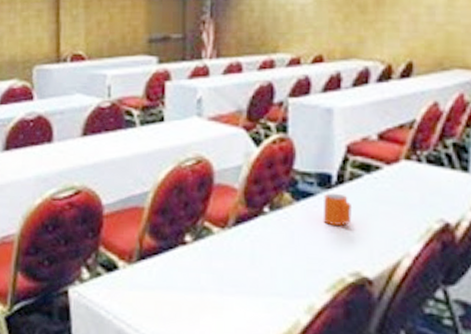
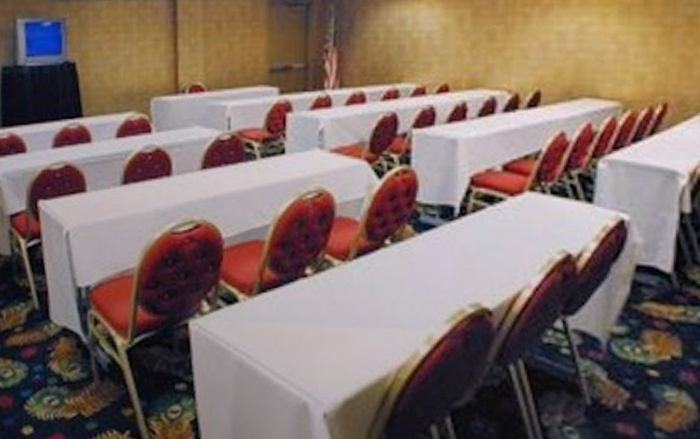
mug: present [322,193,353,226] -> none [444,225,475,257]

